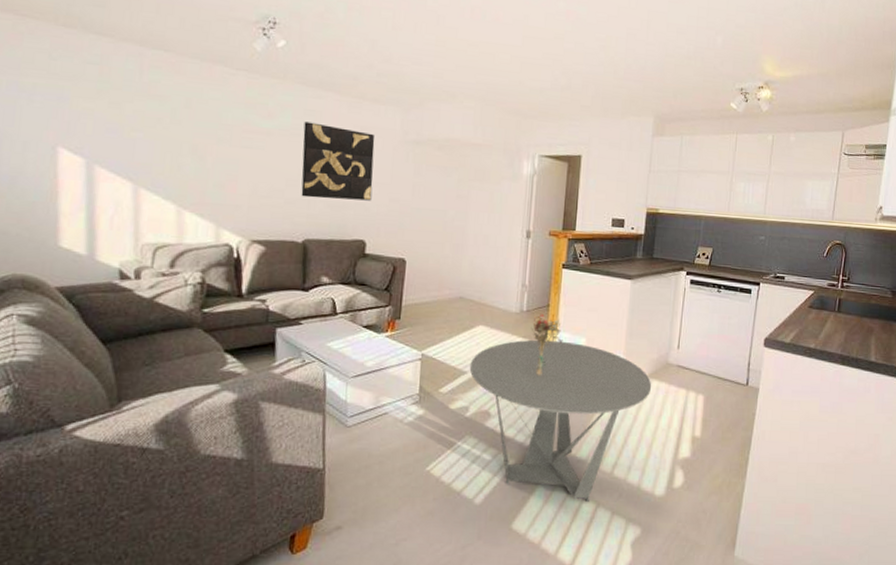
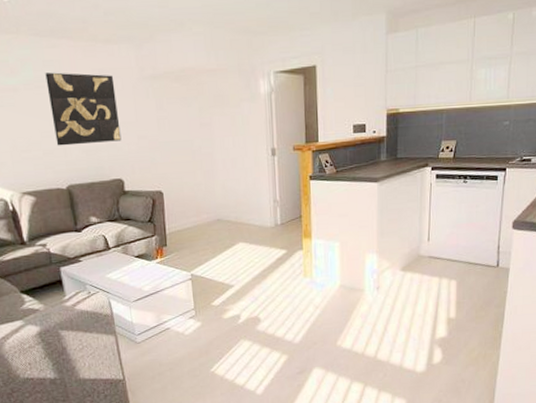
coffee table: present [469,339,652,502] -> none [235,247,406,383]
bouquet: present [532,314,563,375] -> none [288,225,318,280]

